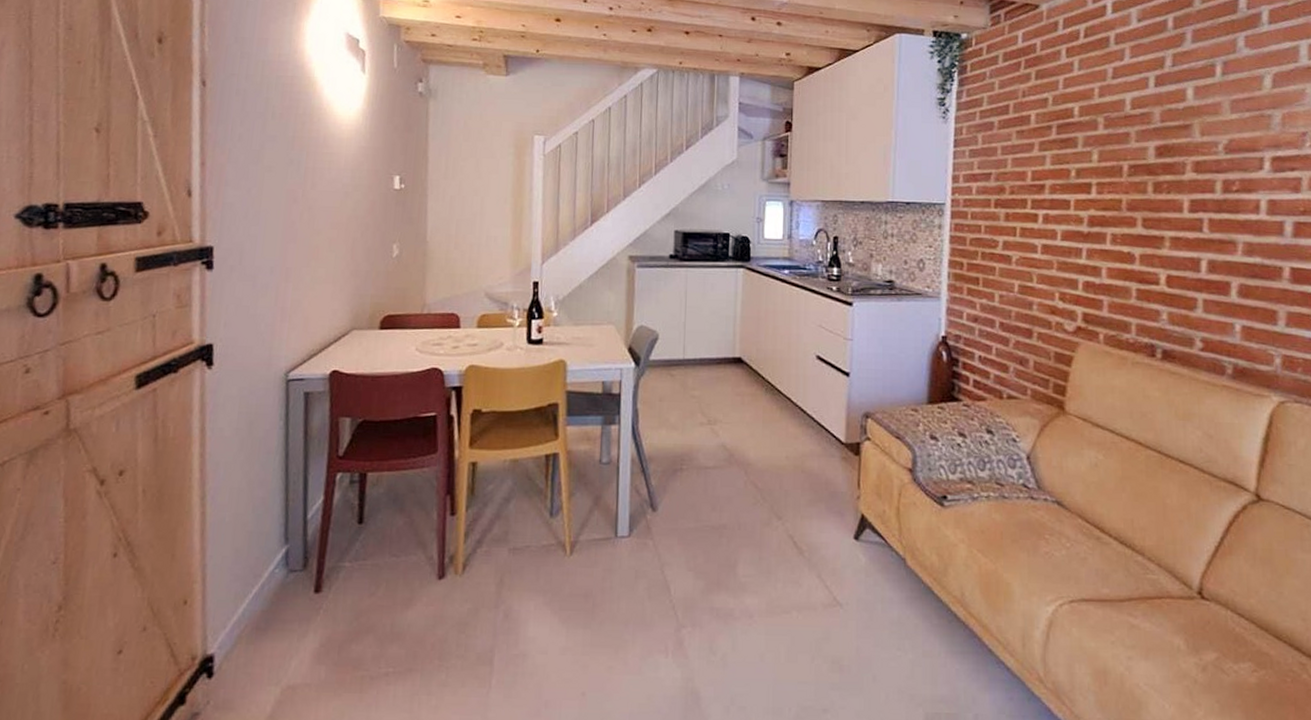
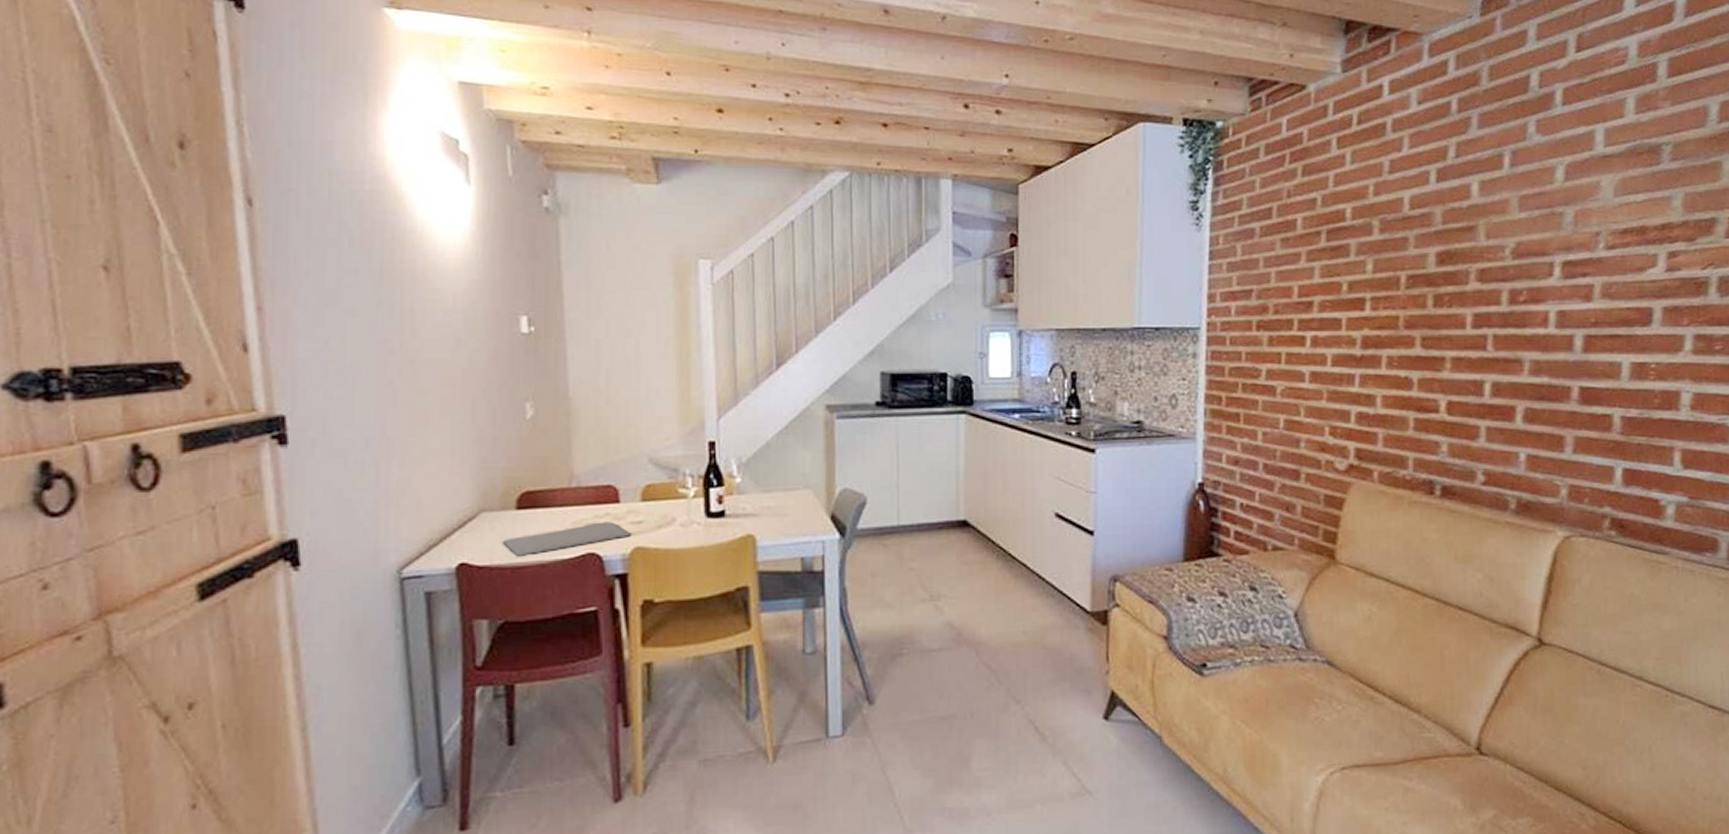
placemat: none [366,343,468,367] -> present [502,522,632,556]

